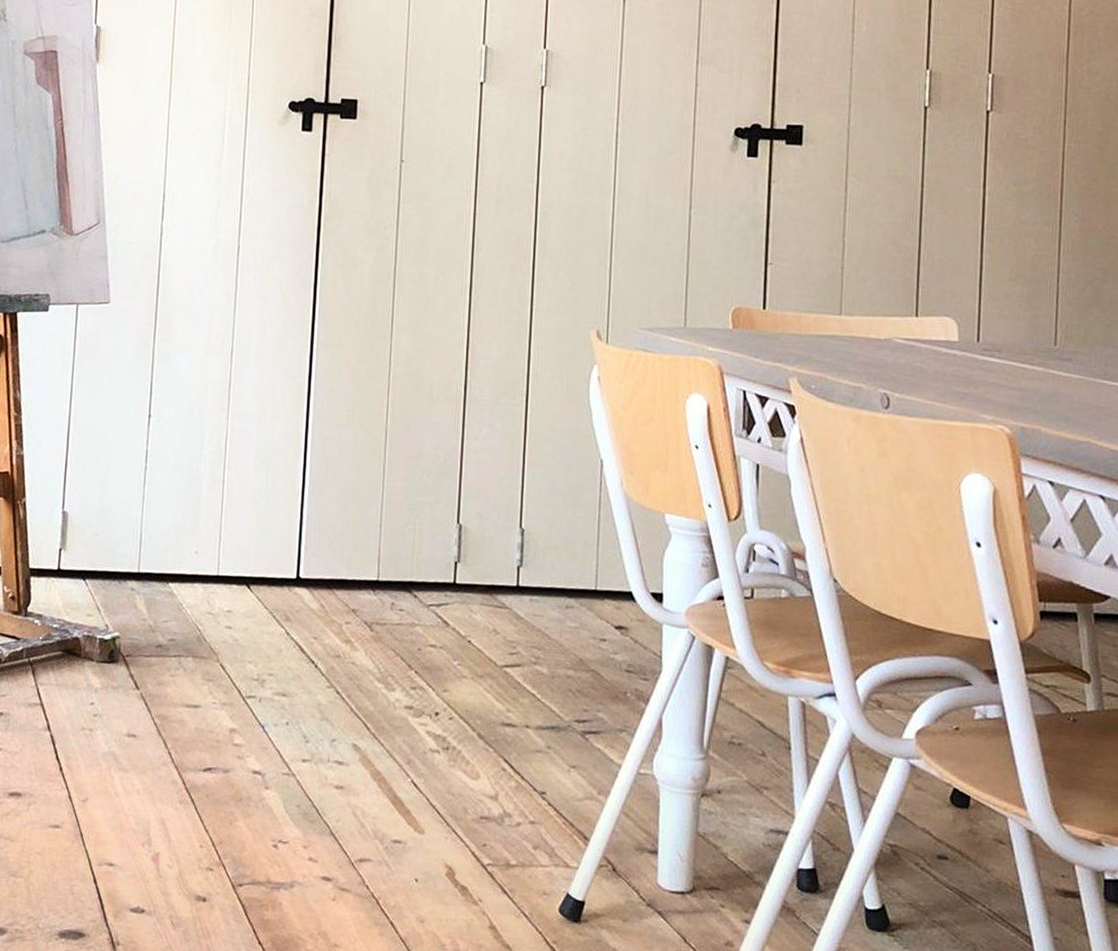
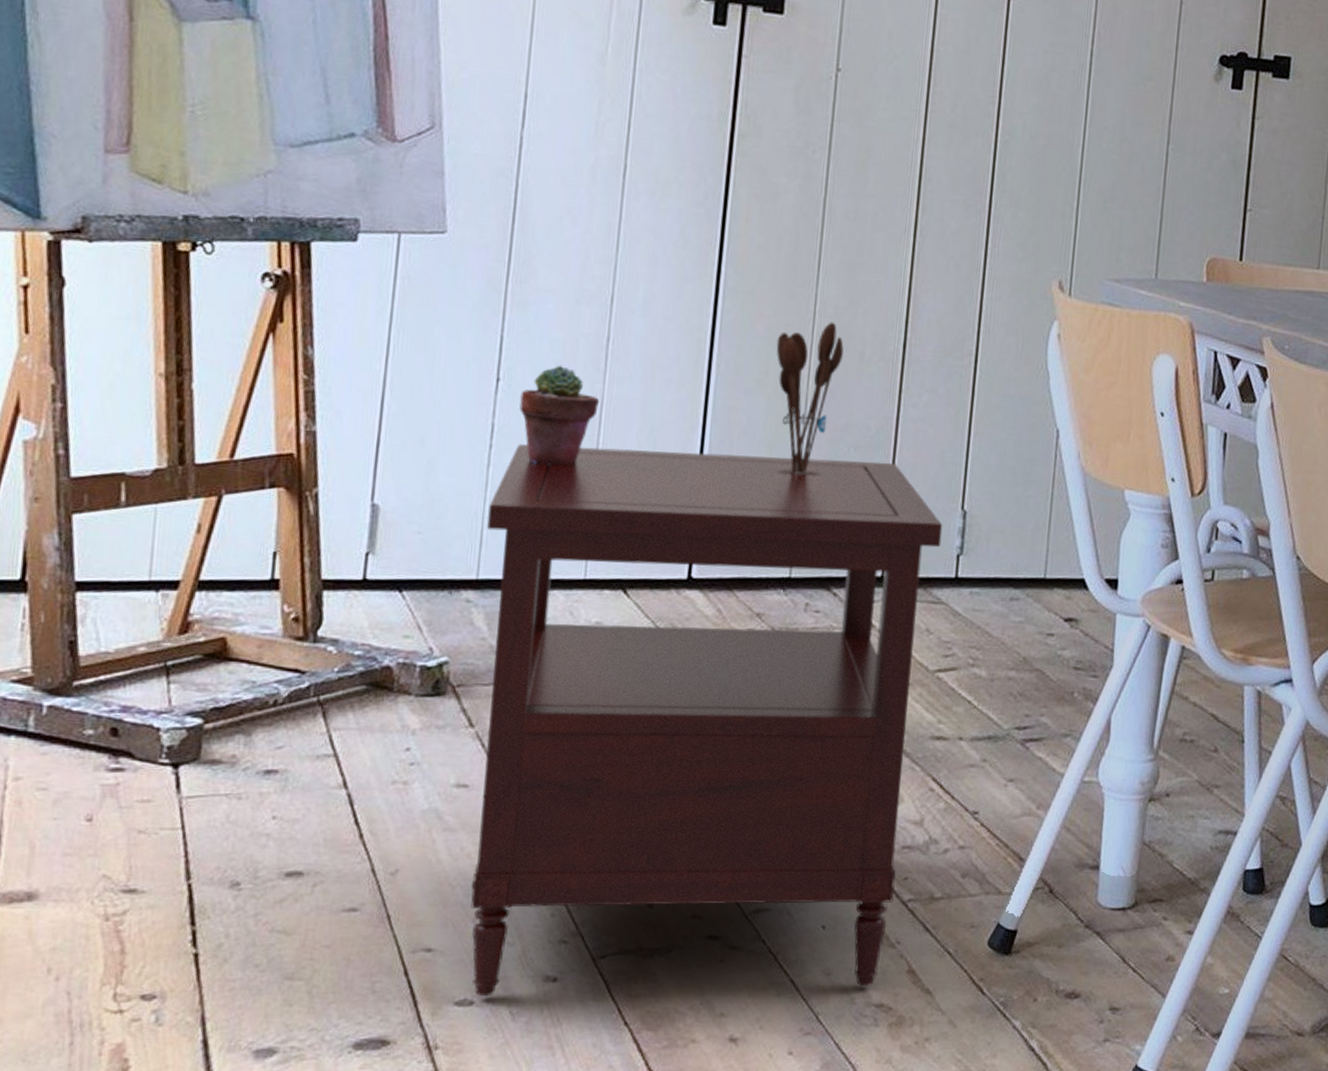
side table: none [140,466,504,936] -> present [471,443,943,997]
potted succulent: none [166,404,225,485] -> present [519,365,600,466]
utensil holder: none [360,368,415,494] -> present [776,322,844,474]

